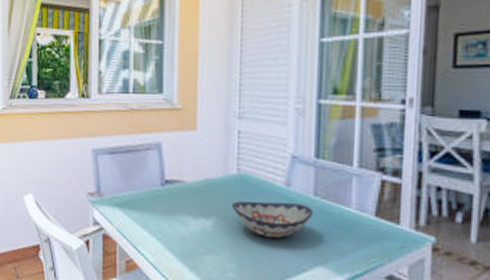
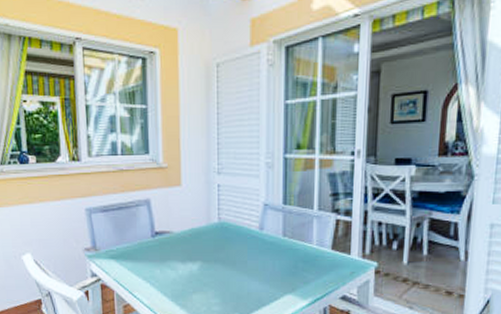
decorative bowl: present [231,201,314,238] -> none [214,244,283,274]

